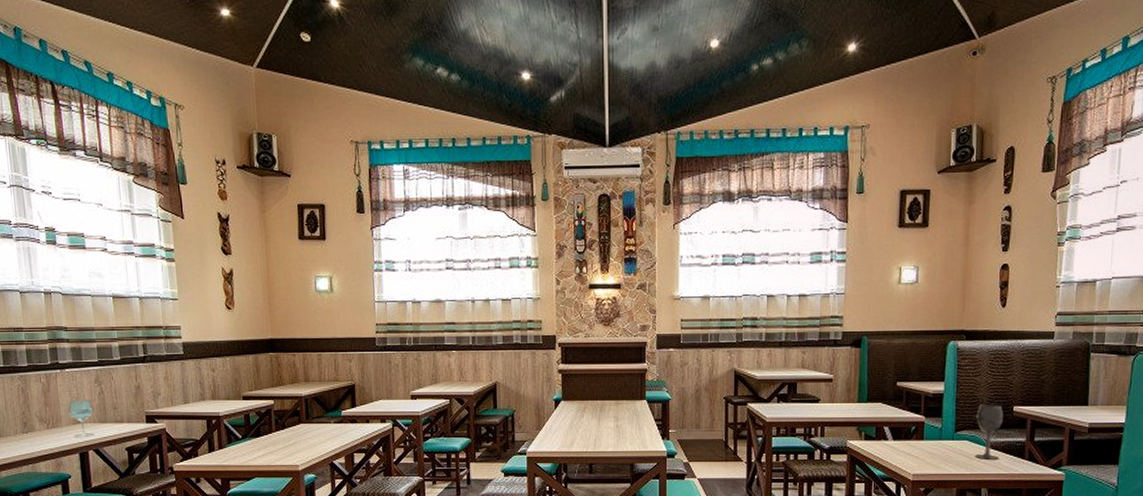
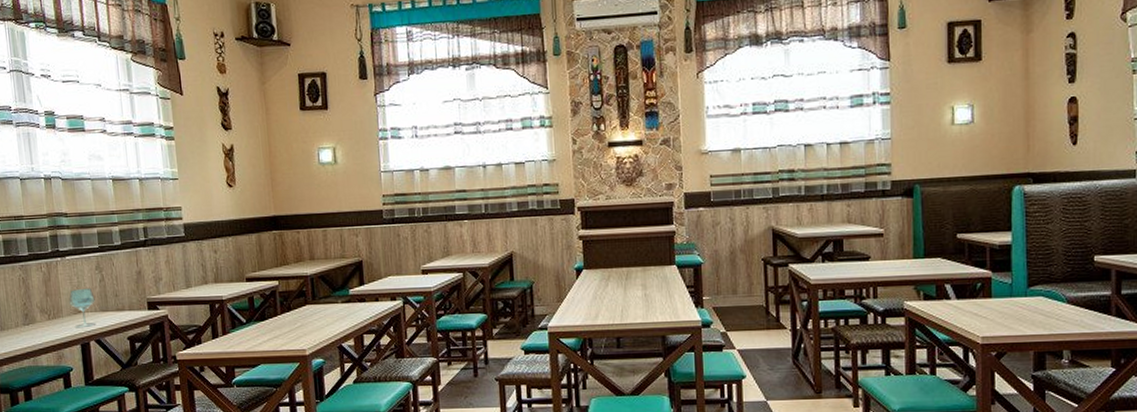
wine glass: present [975,404,1004,460] -> none [1051,254,1084,318]

